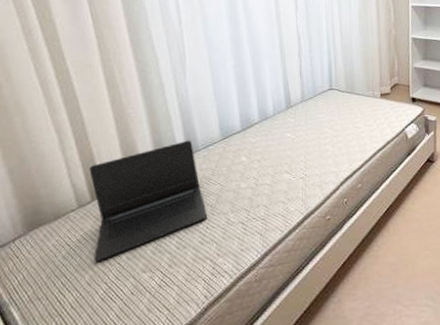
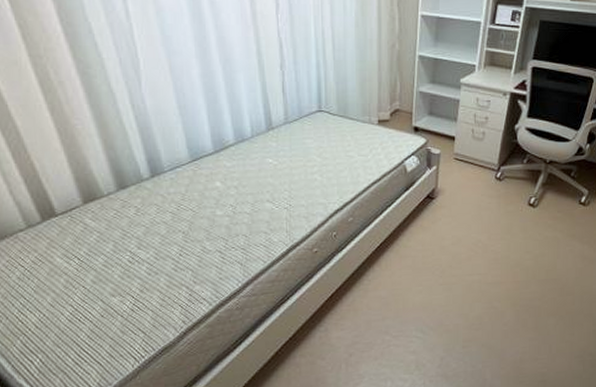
laptop: present [89,140,207,262] -> none [34,159,179,284]

